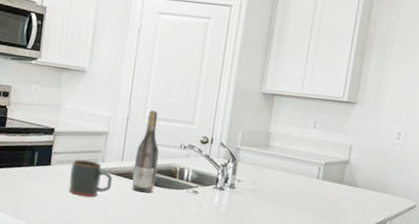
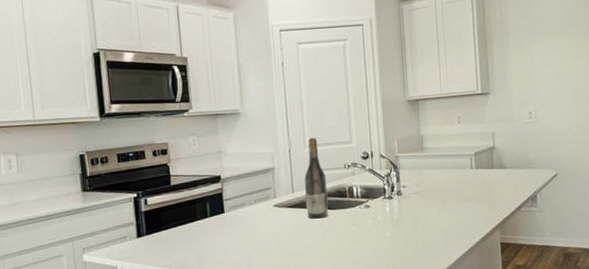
mug: present [69,158,112,197] -> none [244,199,288,236]

